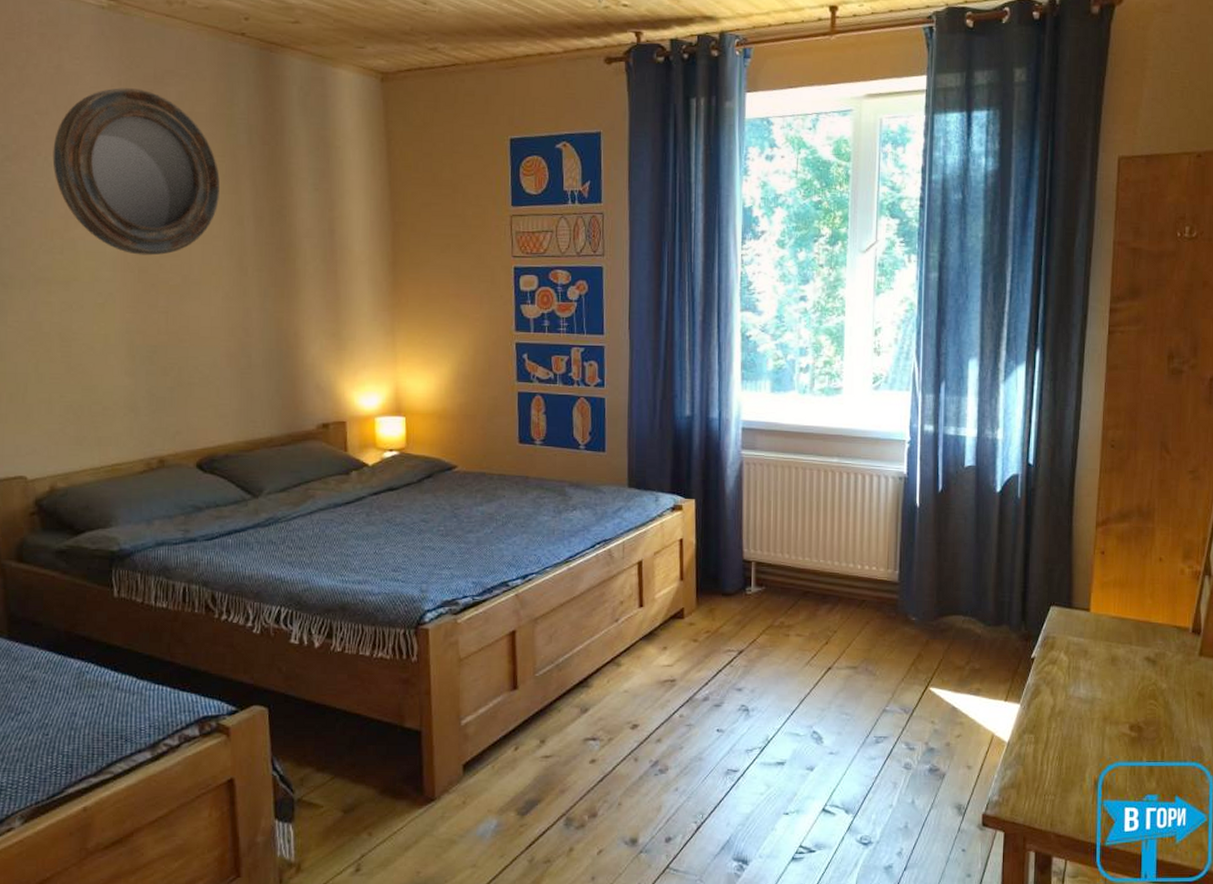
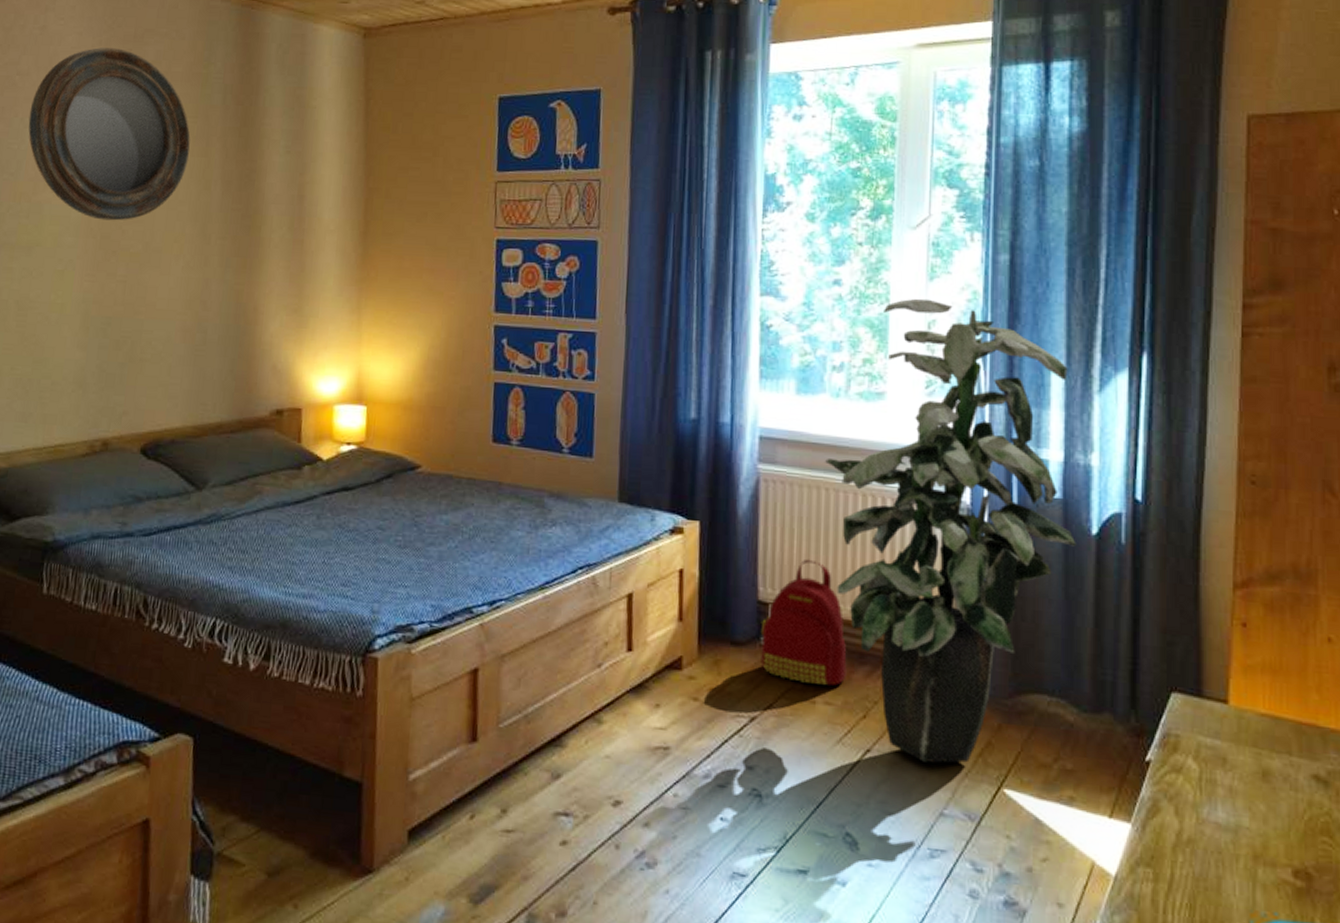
backpack: none [746,524,813,622] -> present [761,559,847,687]
indoor plant: none [795,310,985,673] -> present [825,298,1076,764]

